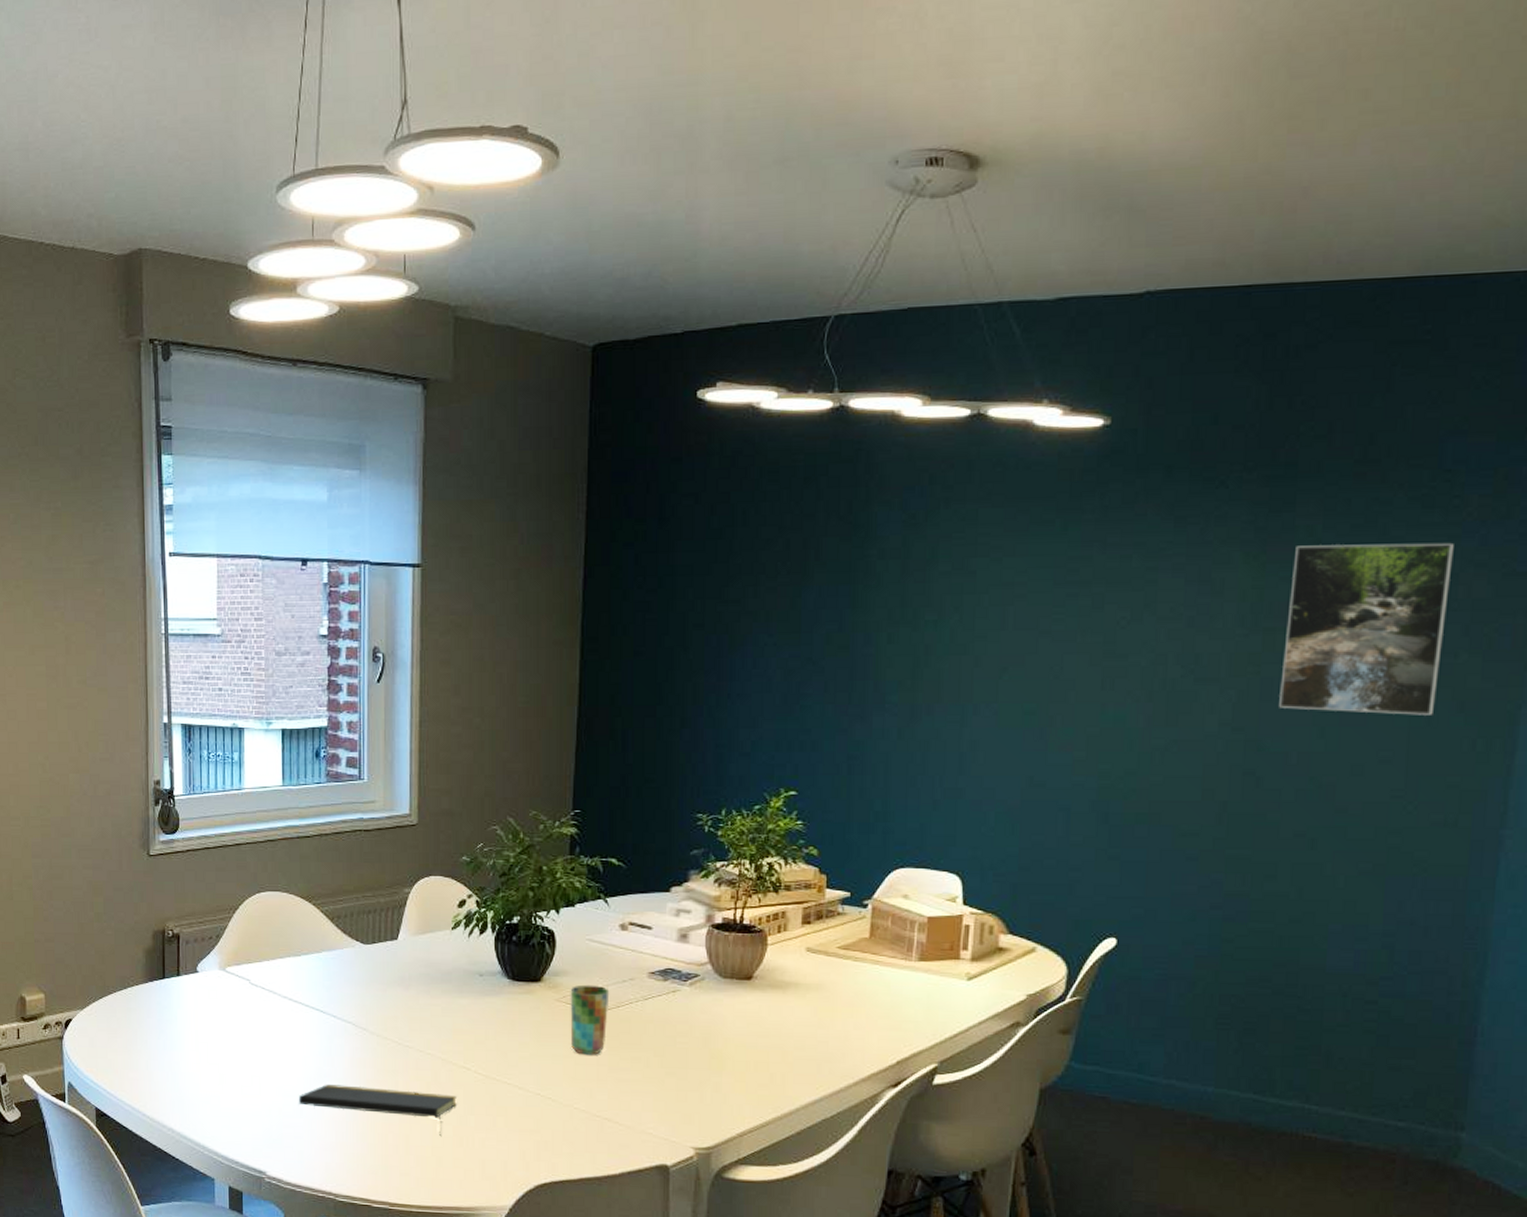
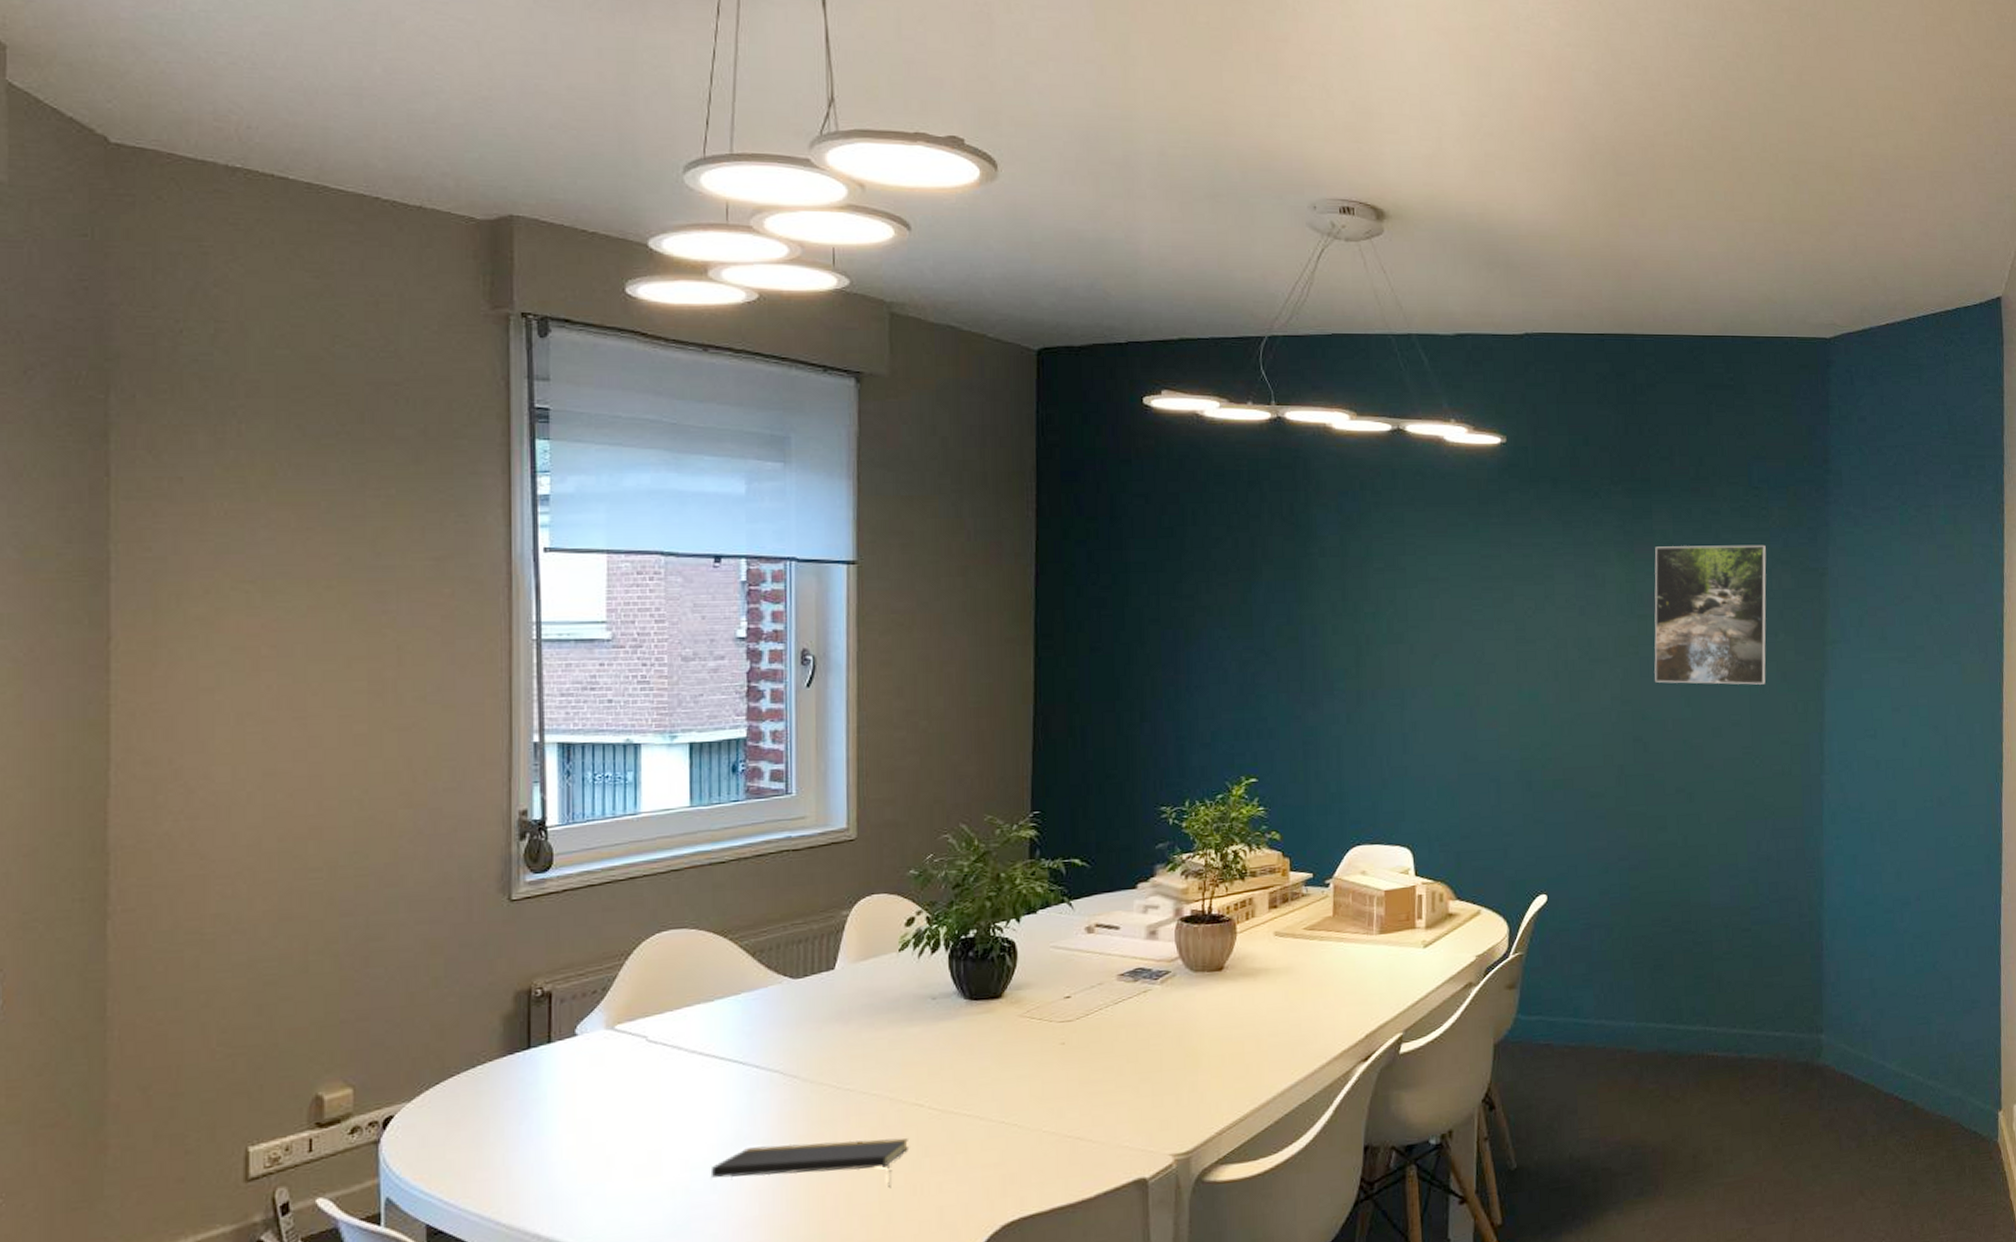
cup: present [570,984,610,1055] -> none [1034,994,1078,1072]

